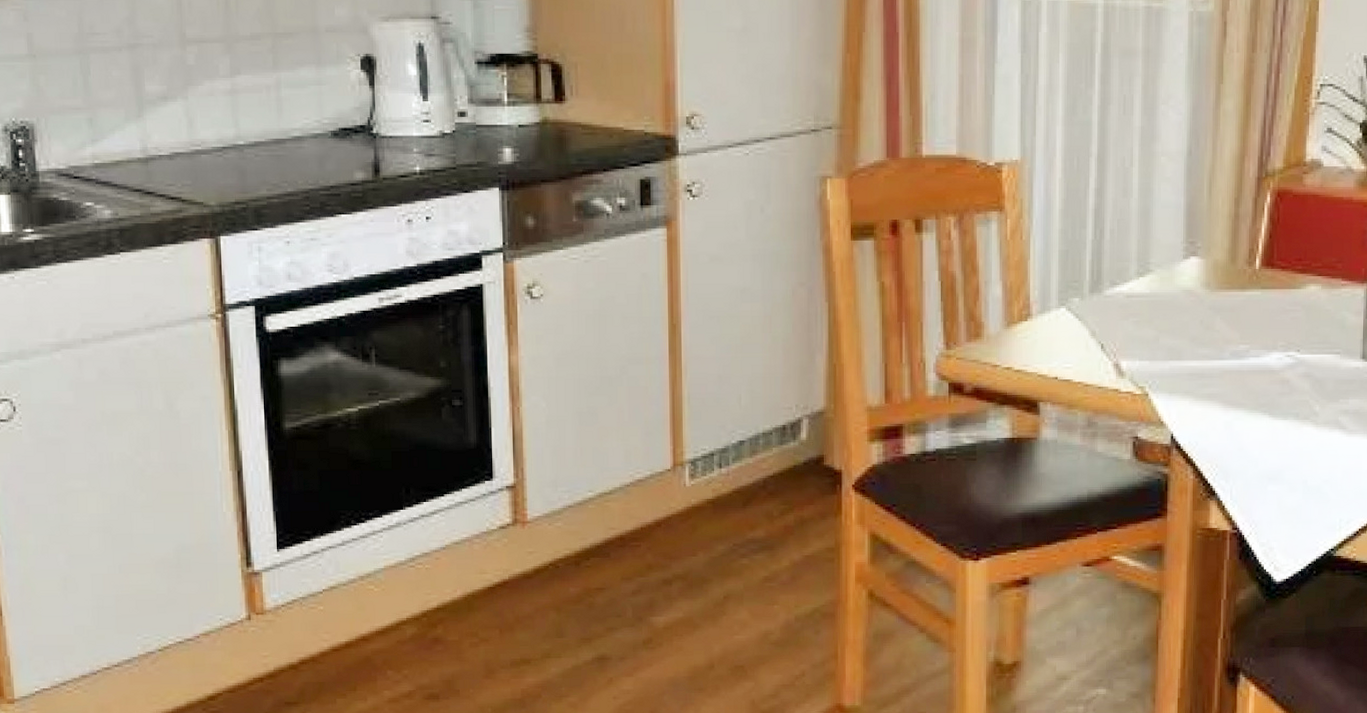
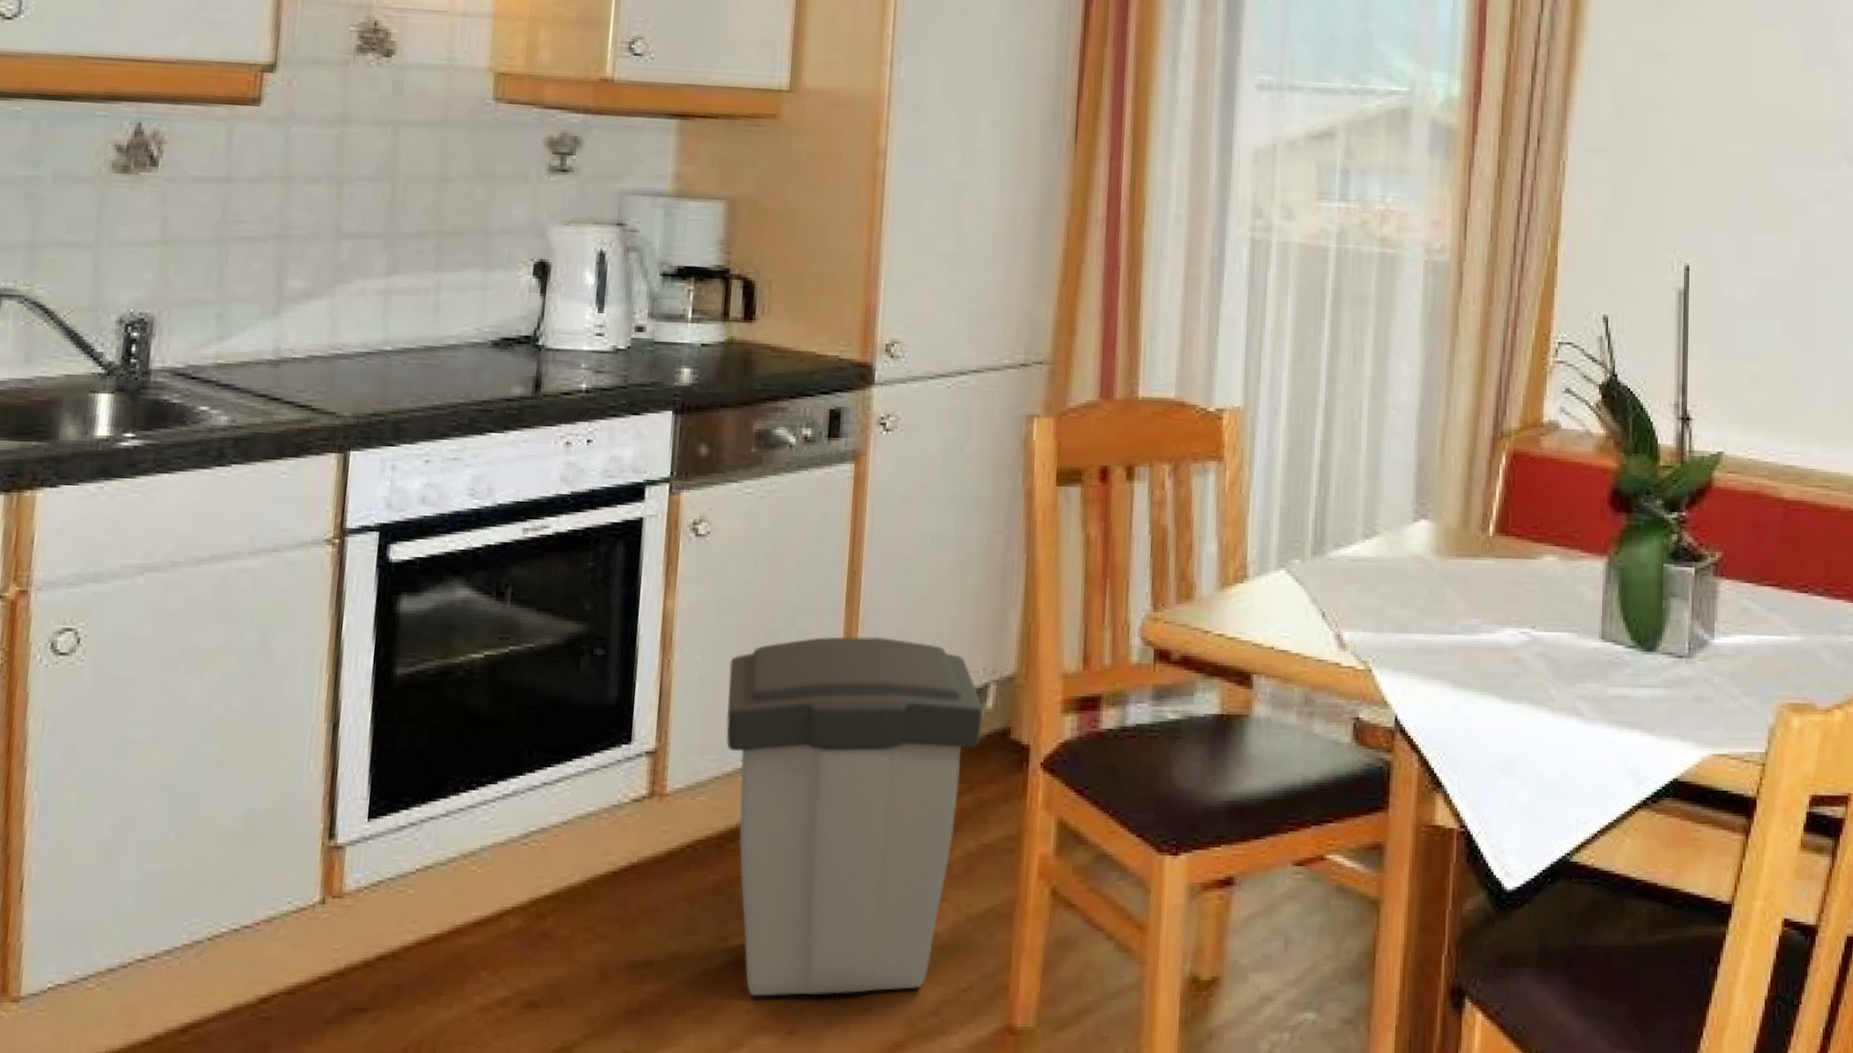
trash can: none [571,380,799,686] -> present [726,636,983,997]

